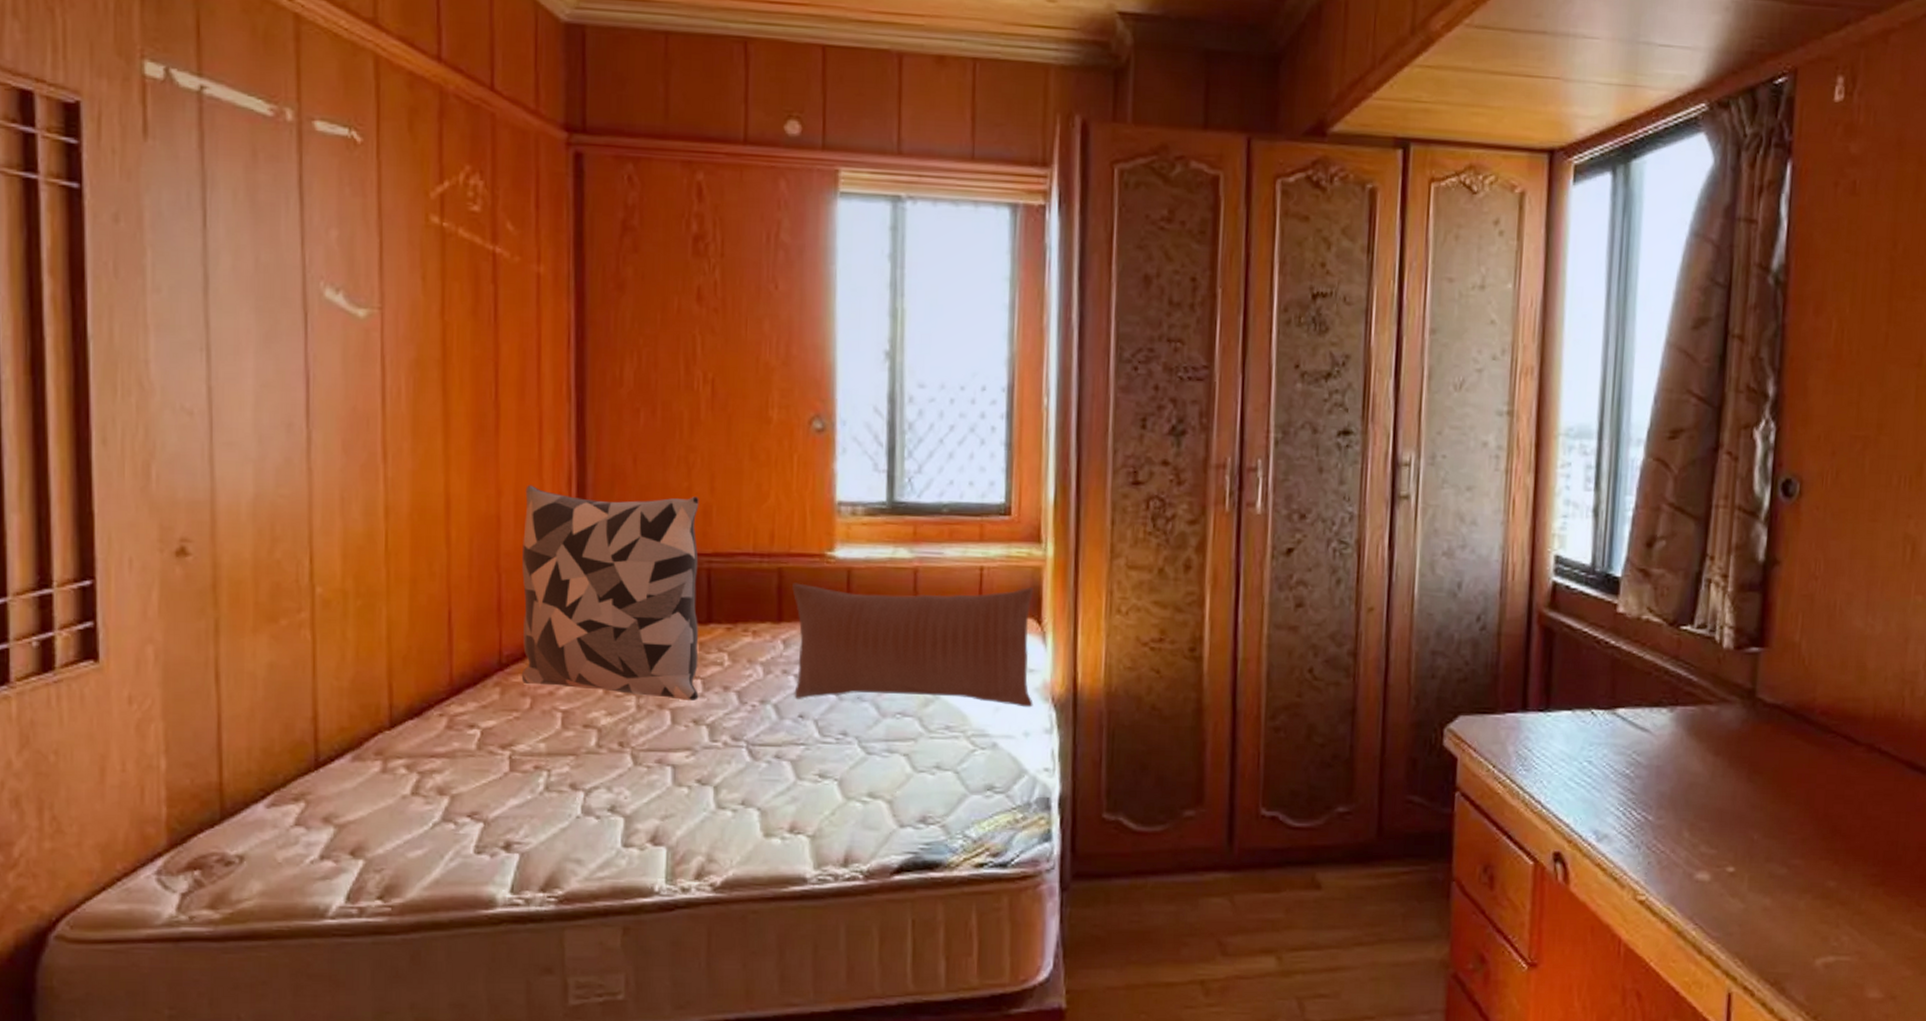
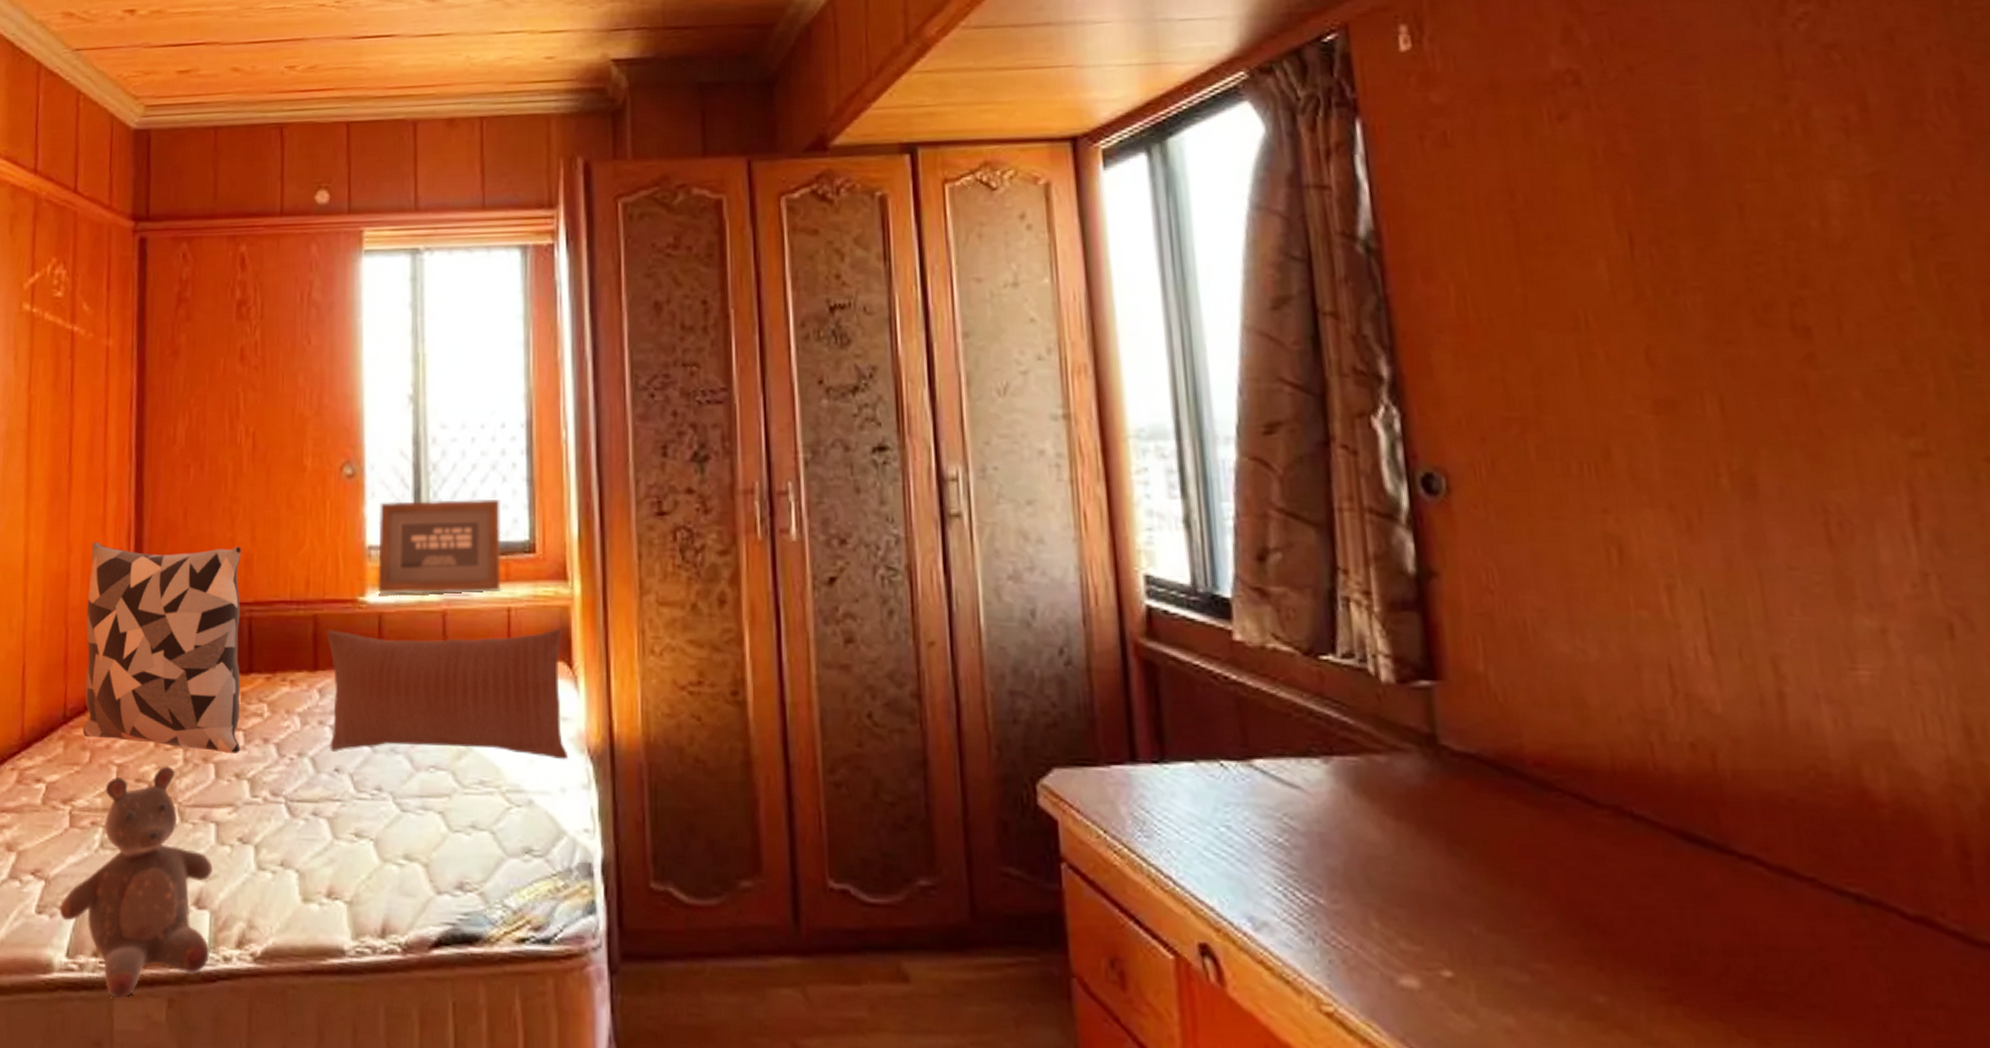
stuffed bear: none [501,712,669,929] -> present [59,766,213,999]
picture frame: none [847,458,977,552] -> present [377,498,501,594]

